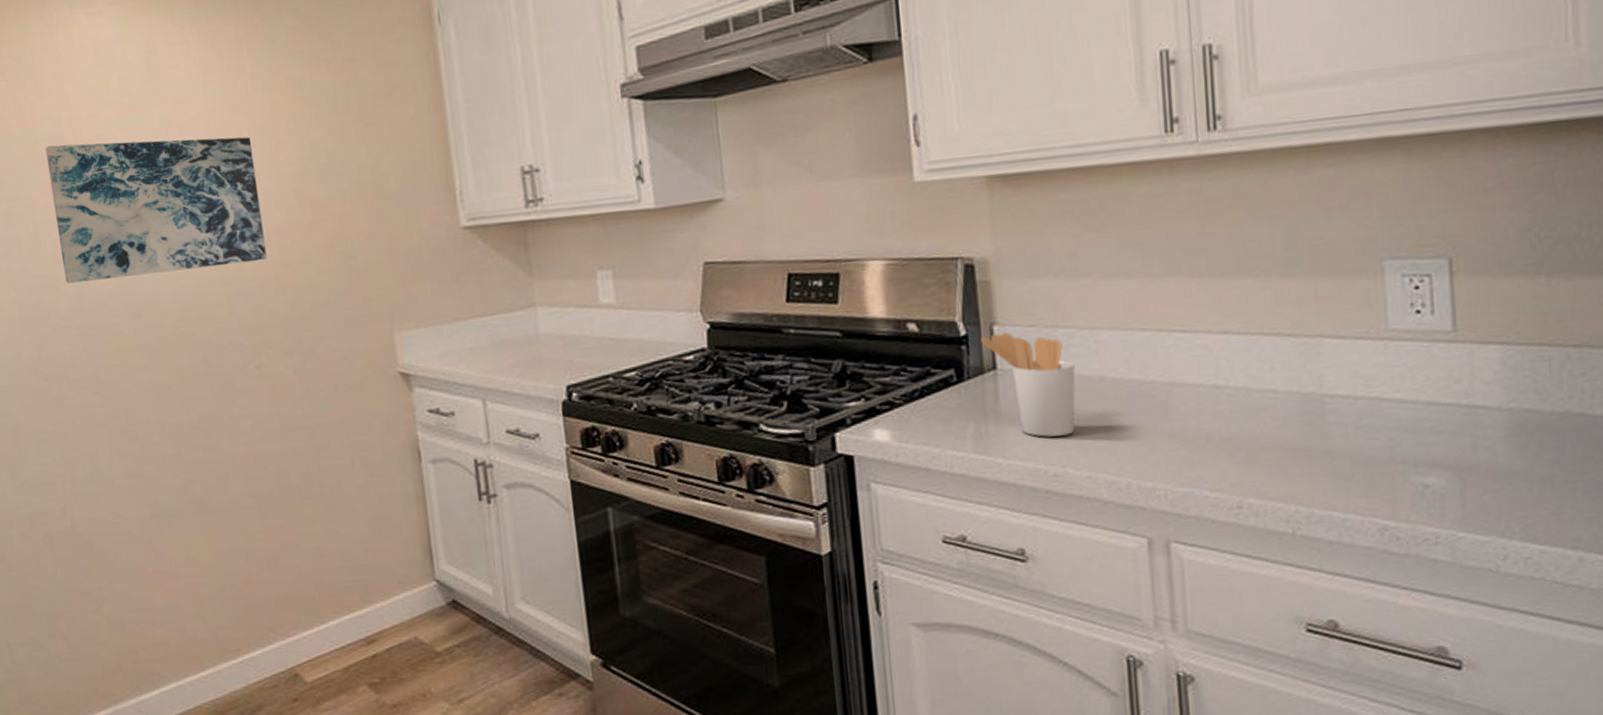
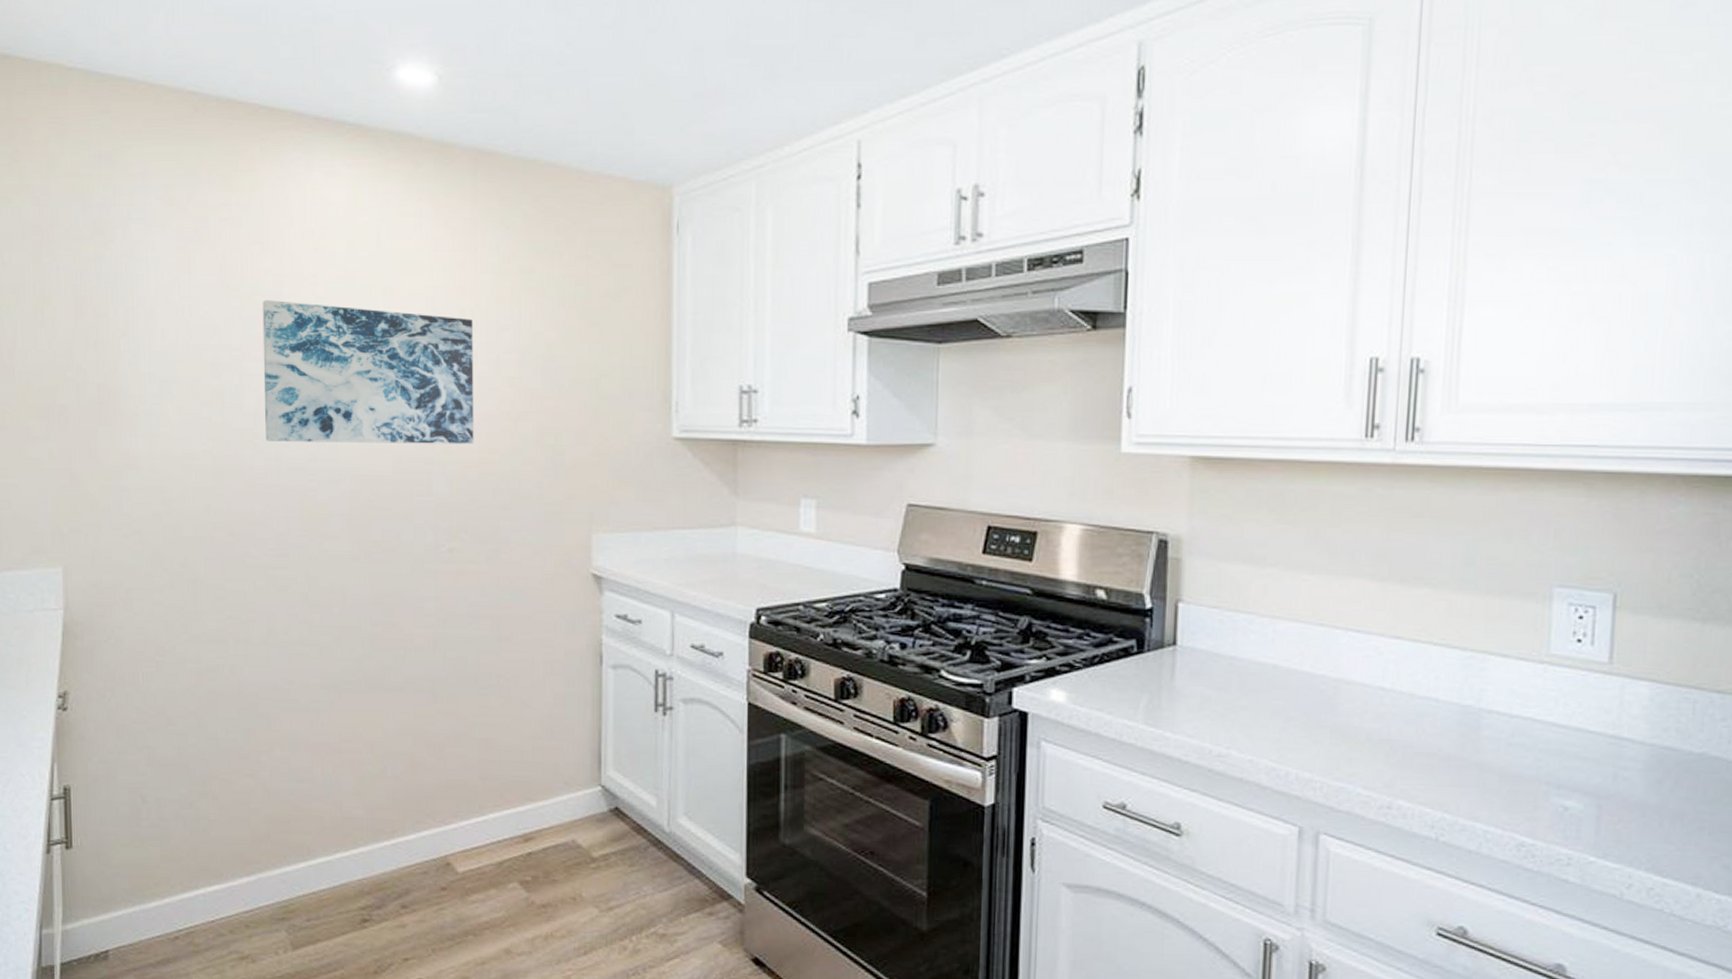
utensil holder: present [980,332,1076,437] -> none [1165,610,1251,718]

